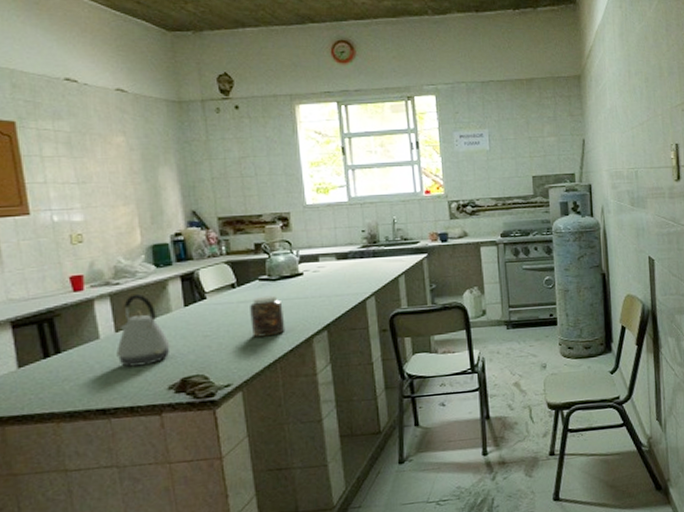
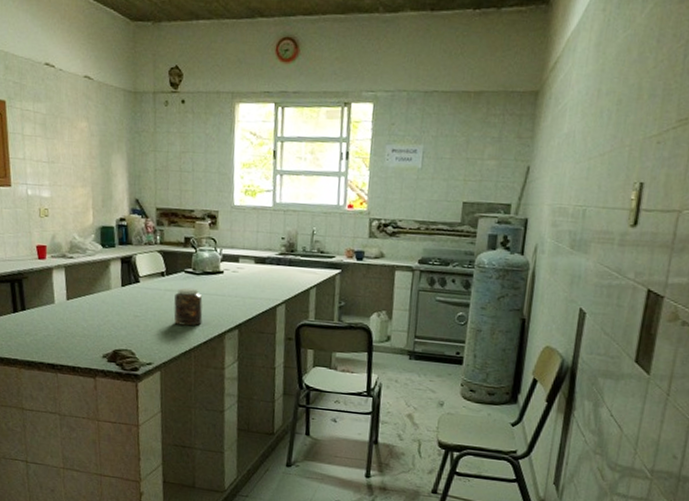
kettle: present [116,293,170,367] -> none [66,268,108,333]

